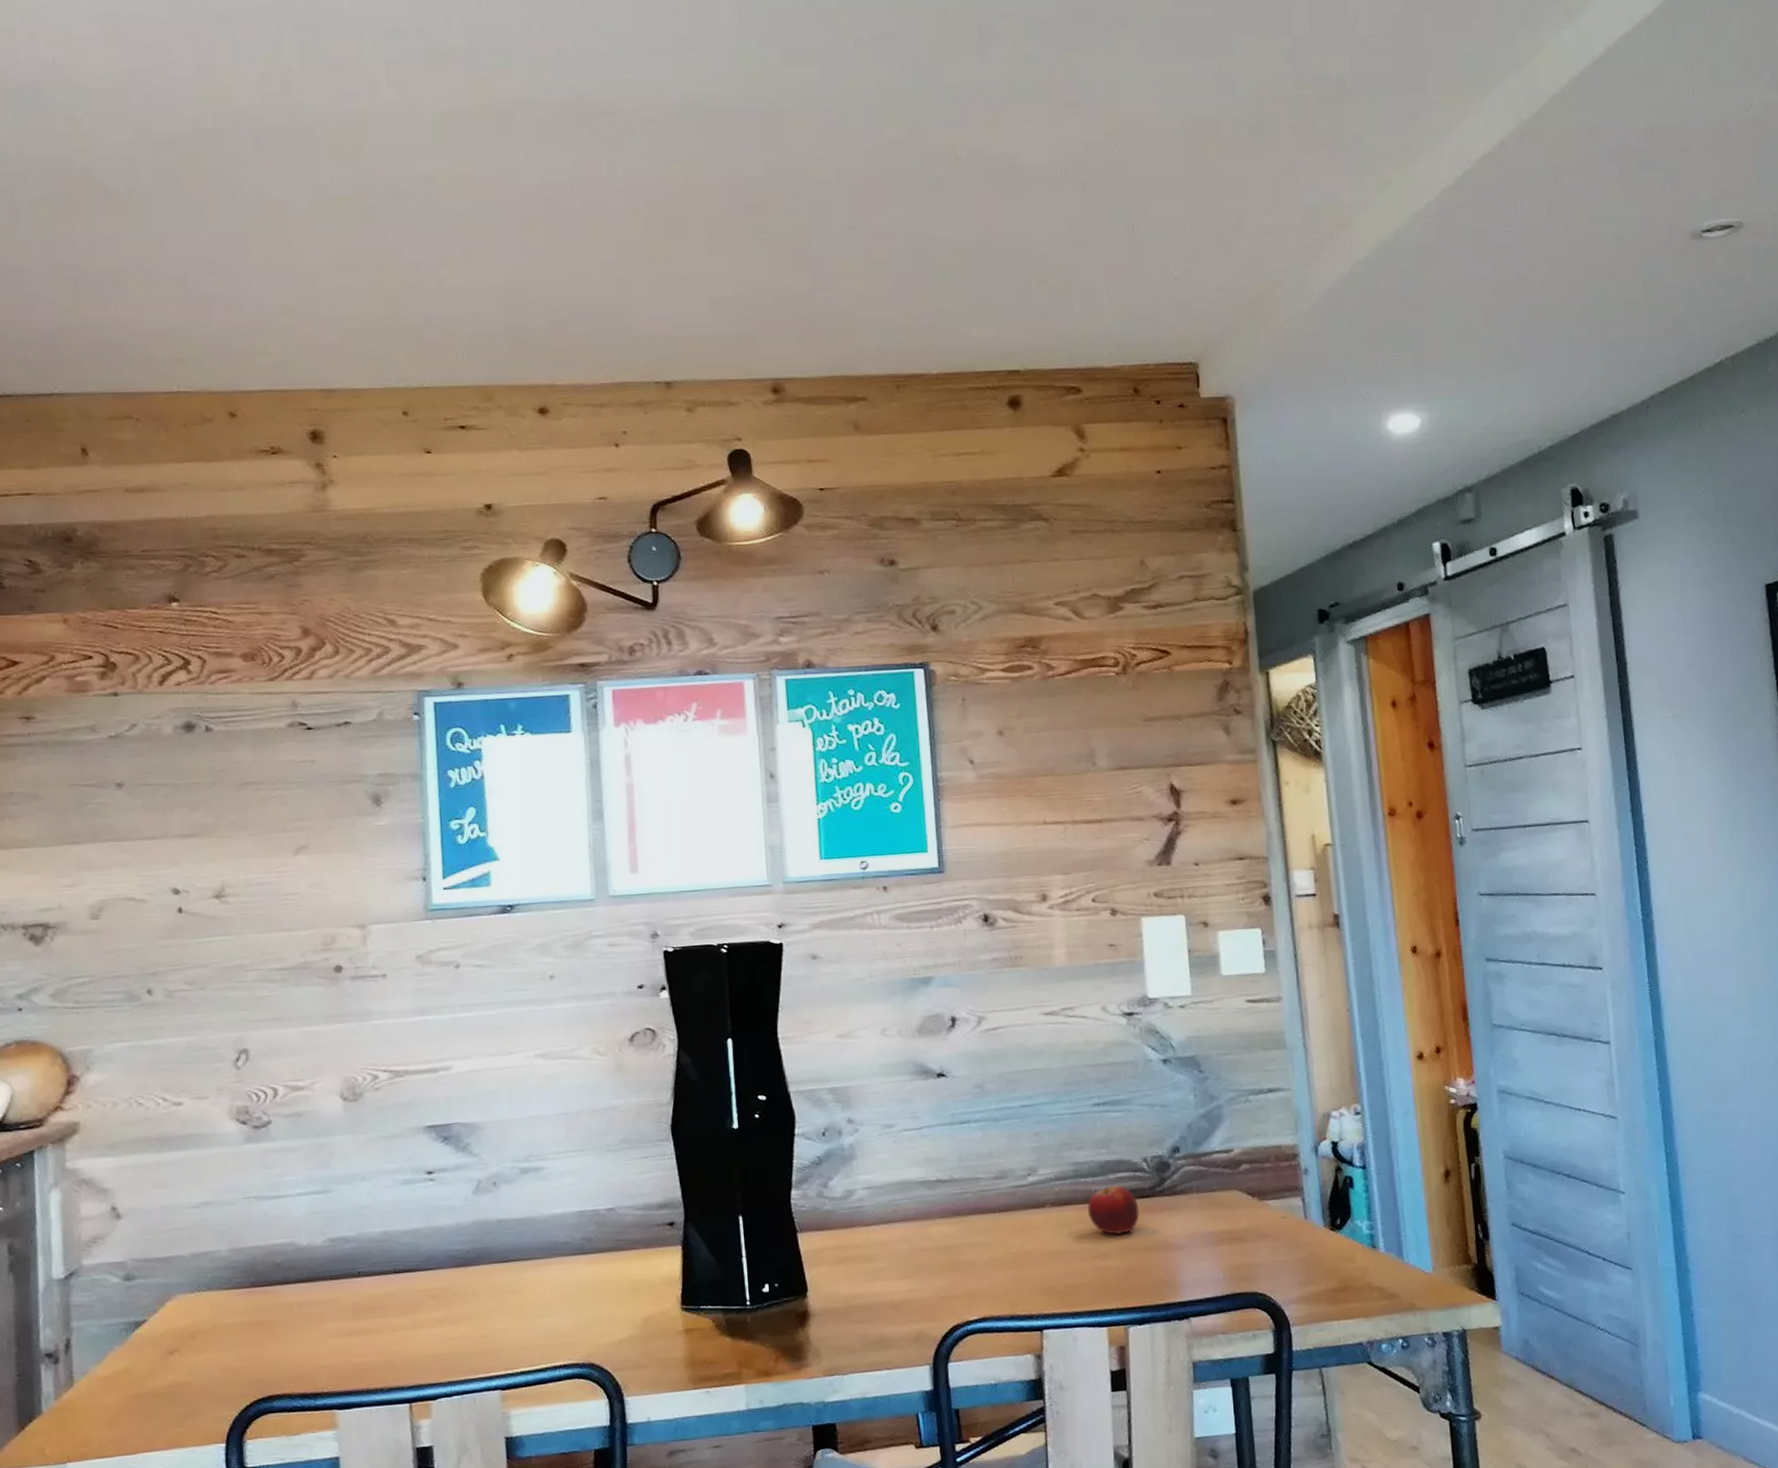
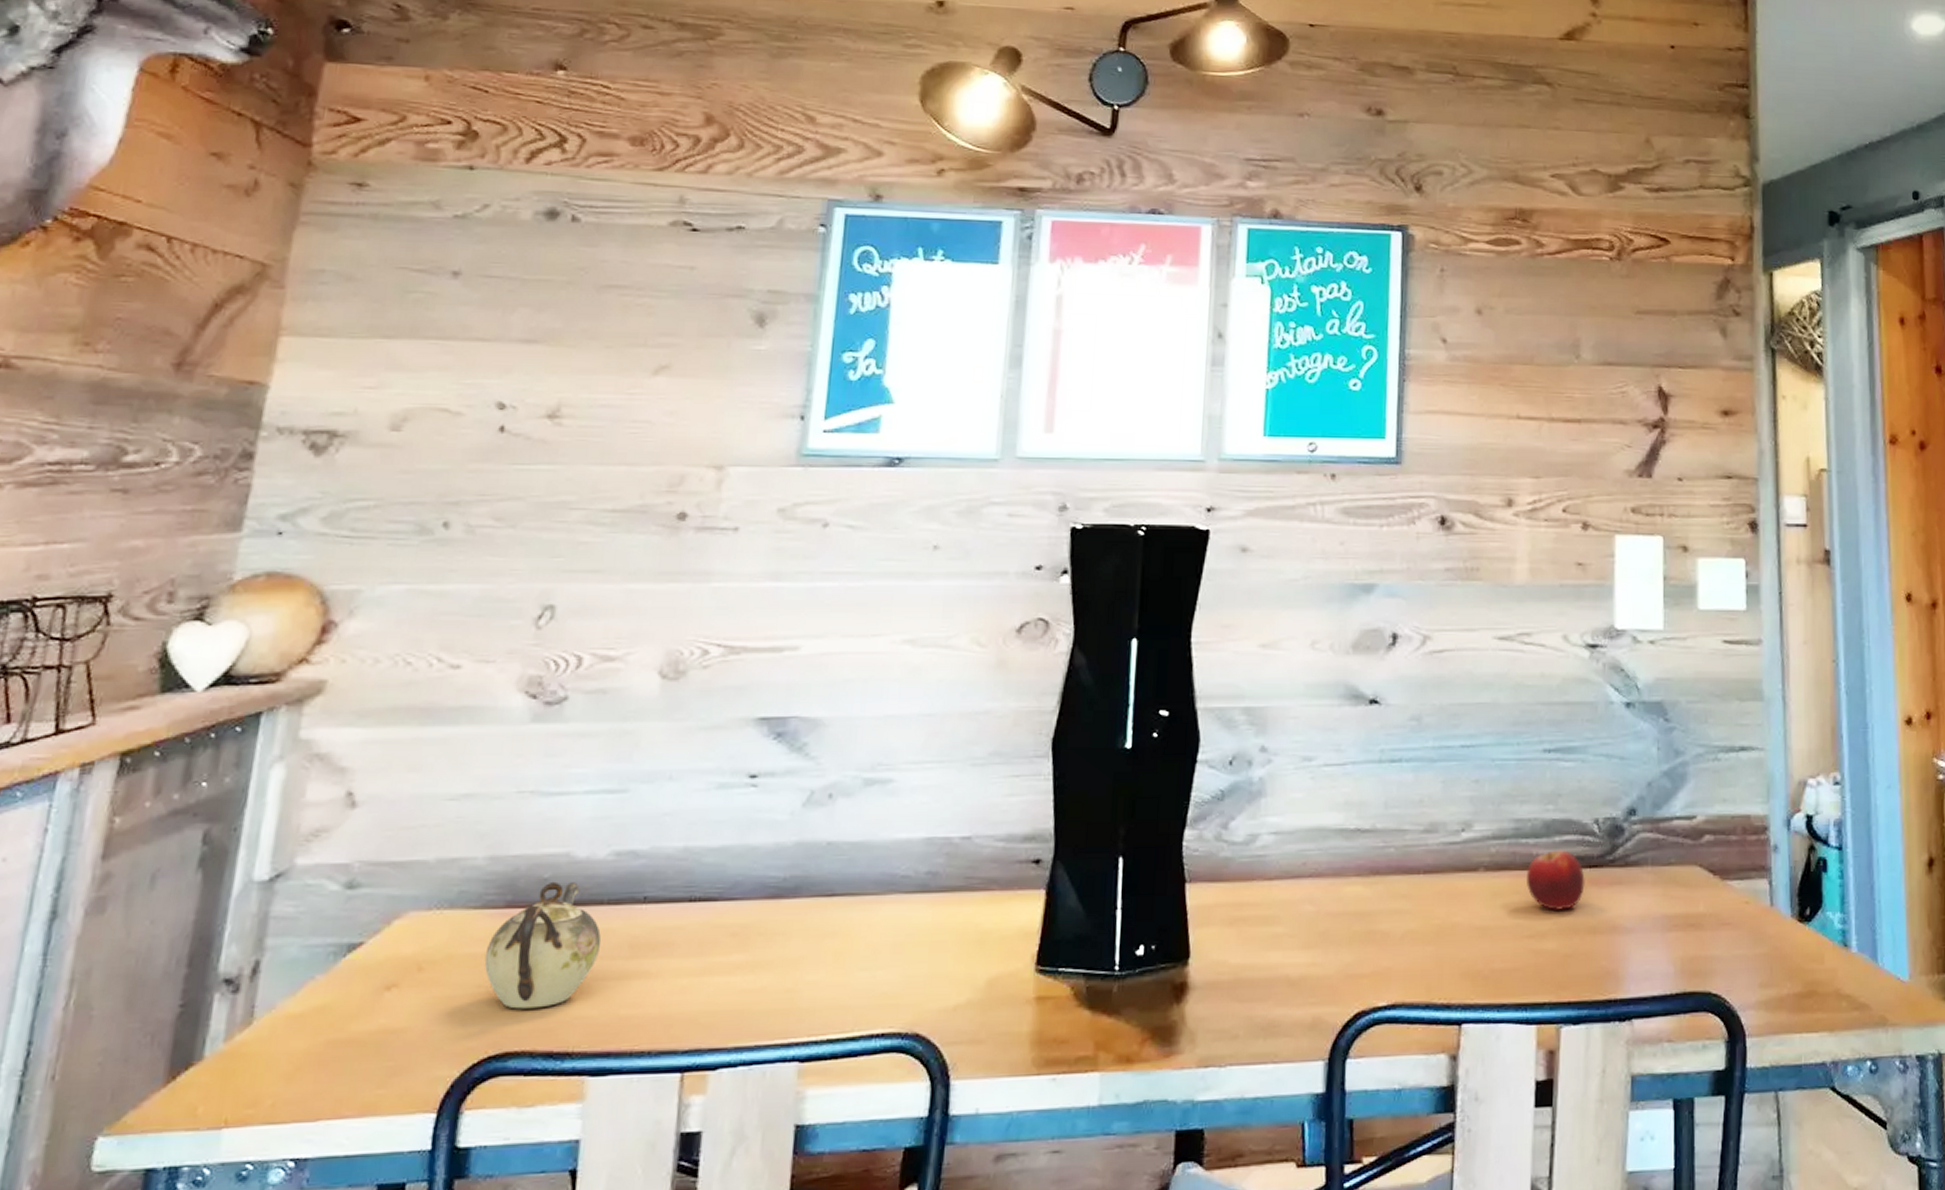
teapot: none [241,1264,331,1363] -> present [484,881,602,1009]

